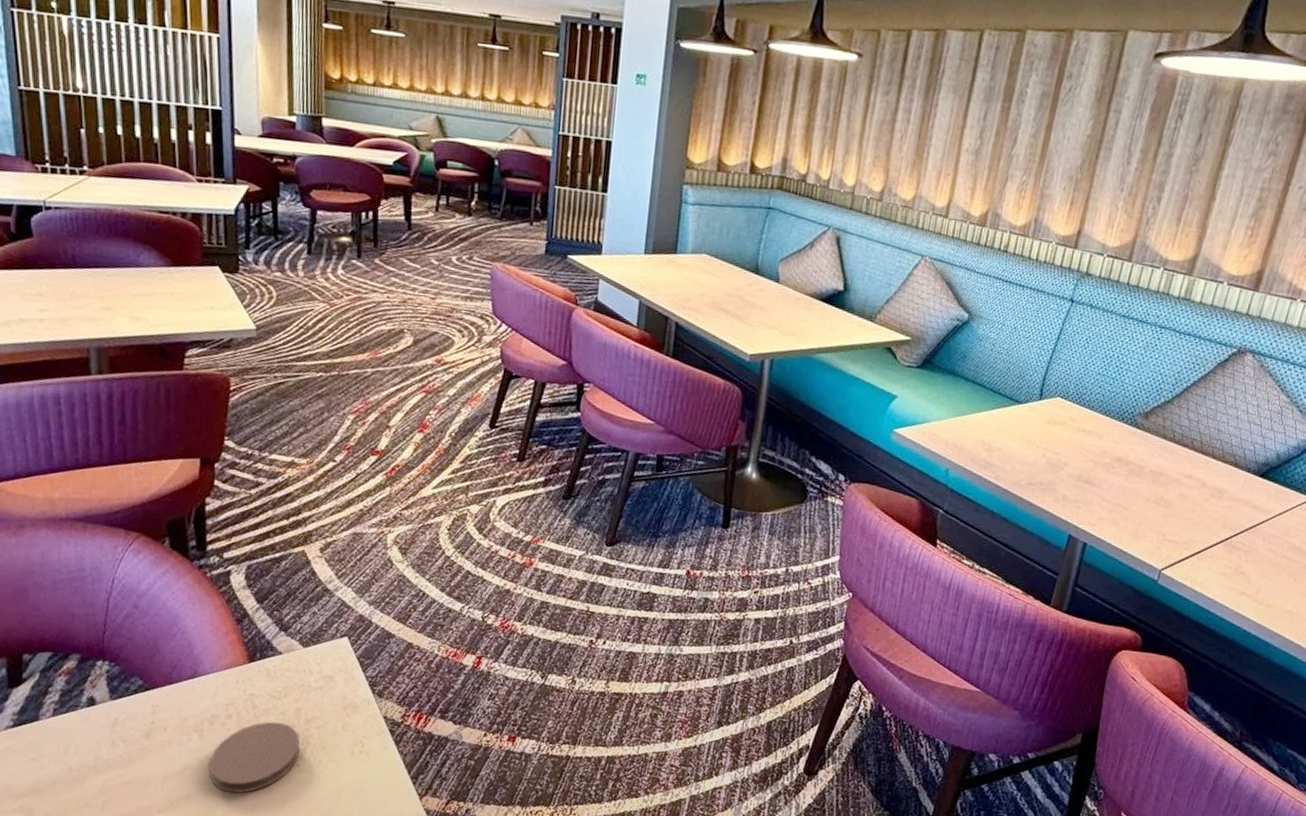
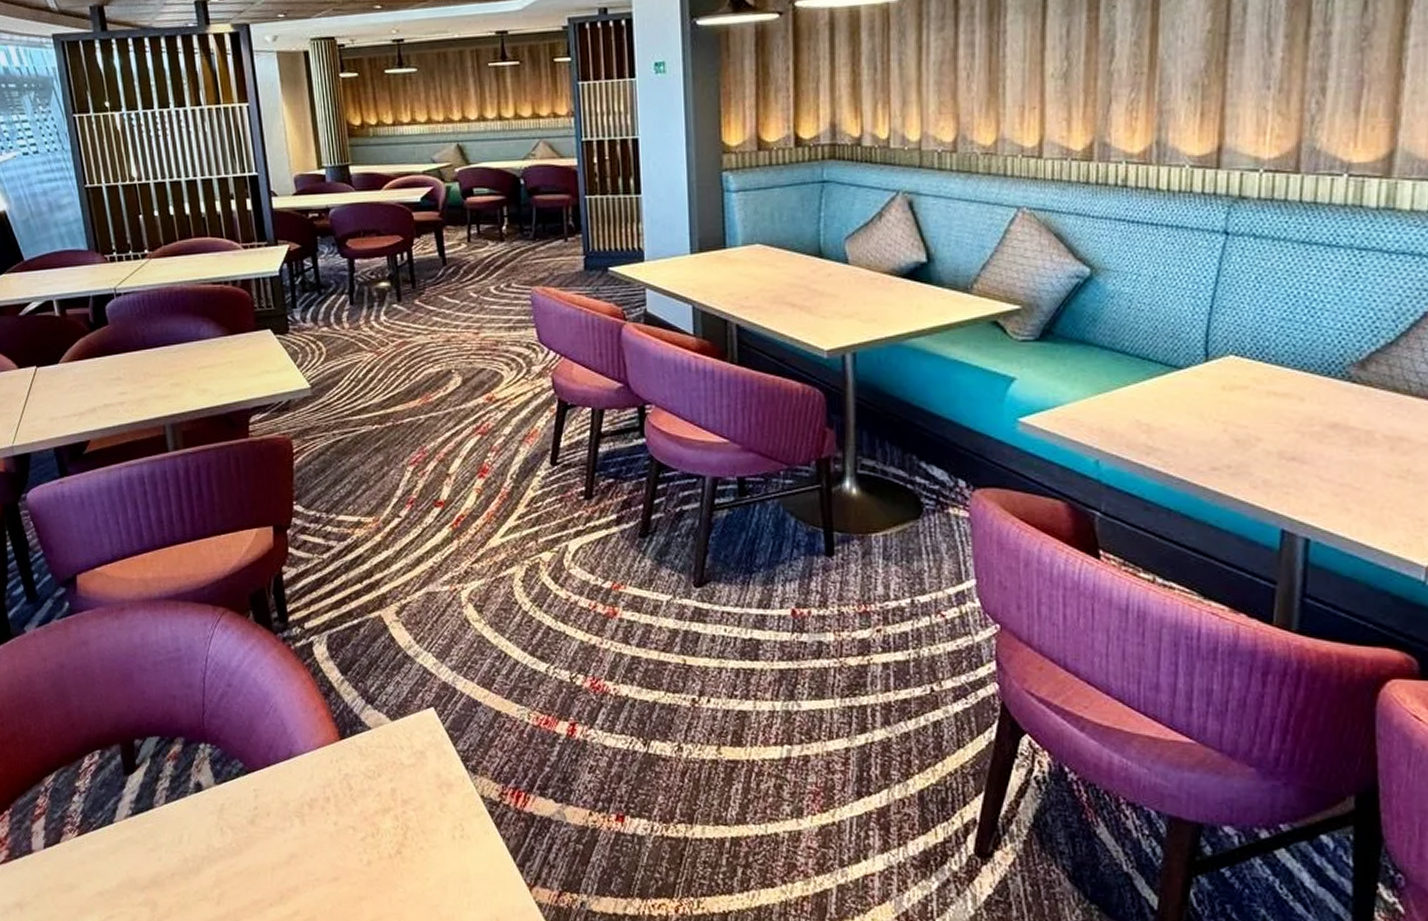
coaster: present [209,721,300,793] -> none [313,804,401,885]

